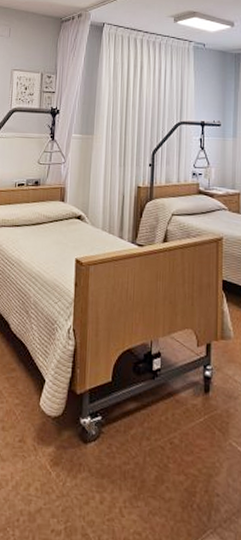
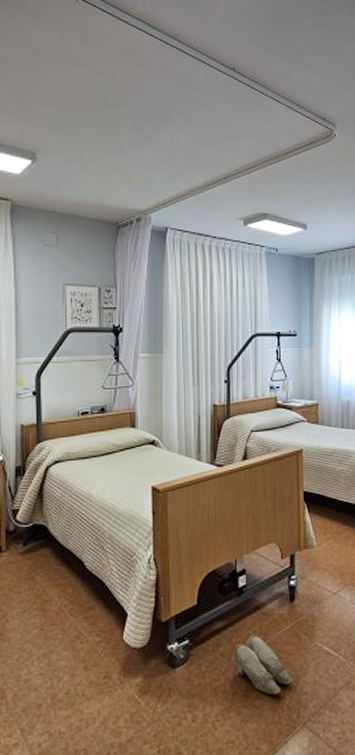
slippers: none [145,421,204,492] -> present [234,634,292,695]

